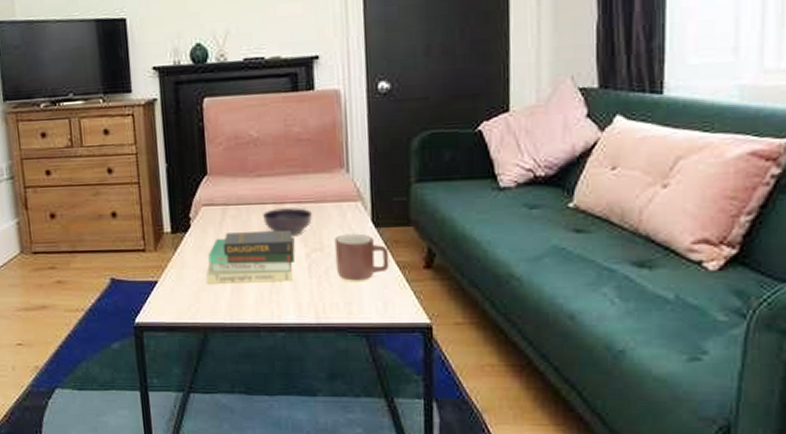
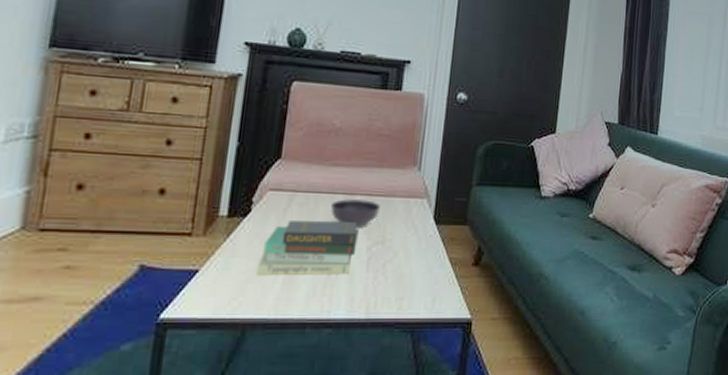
mug: present [334,233,390,283] -> none [393,229,445,277]

